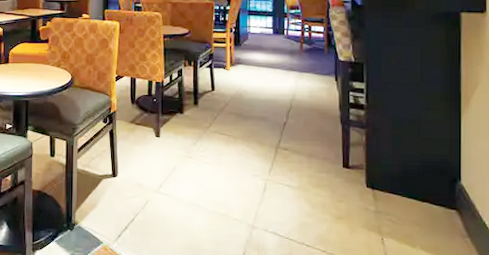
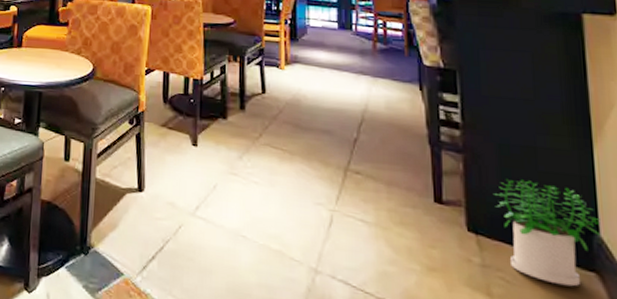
potted plant: none [387,145,462,222] -> present [494,178,601,287]

